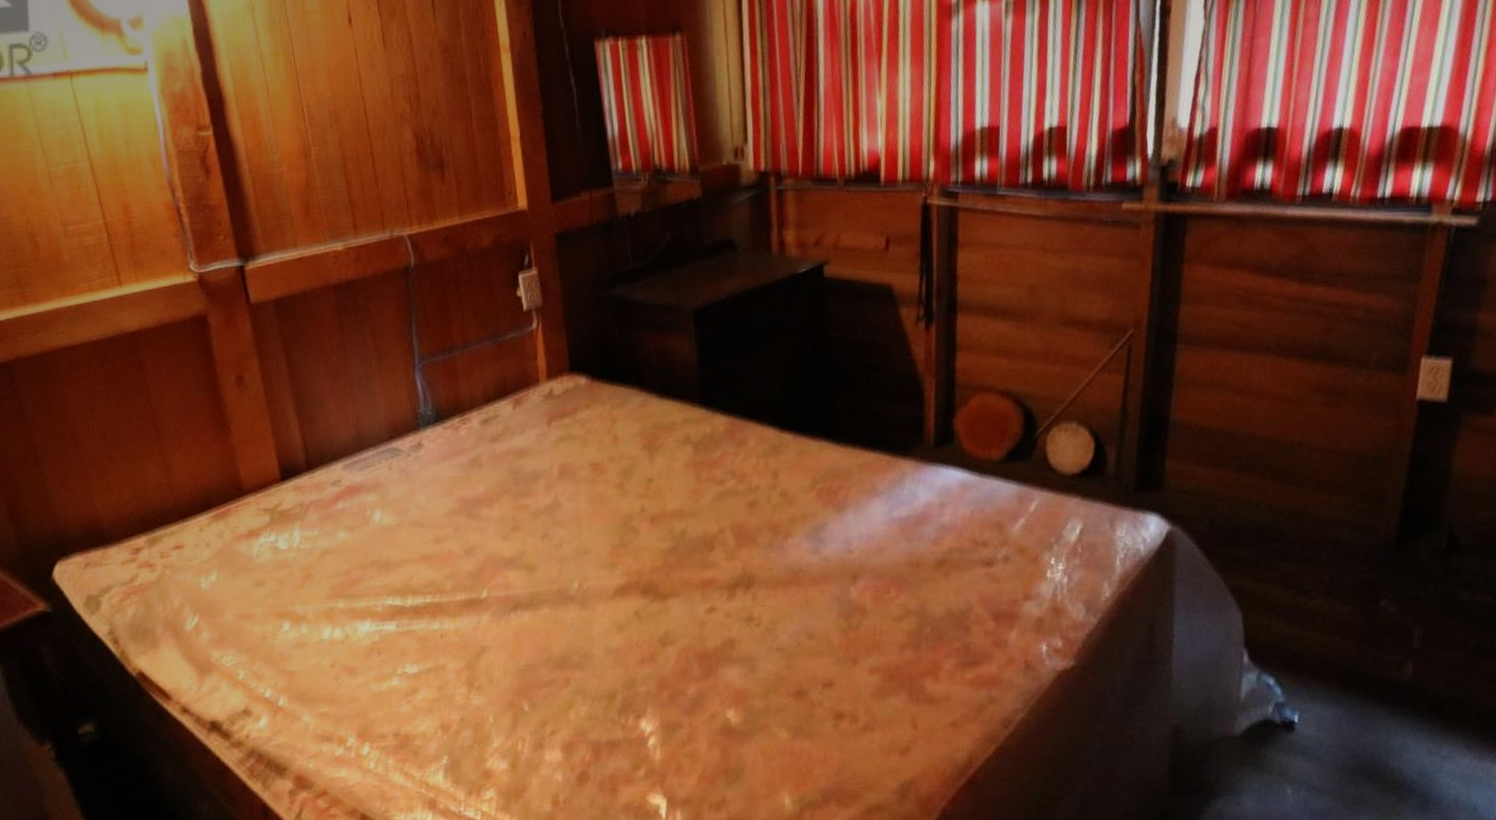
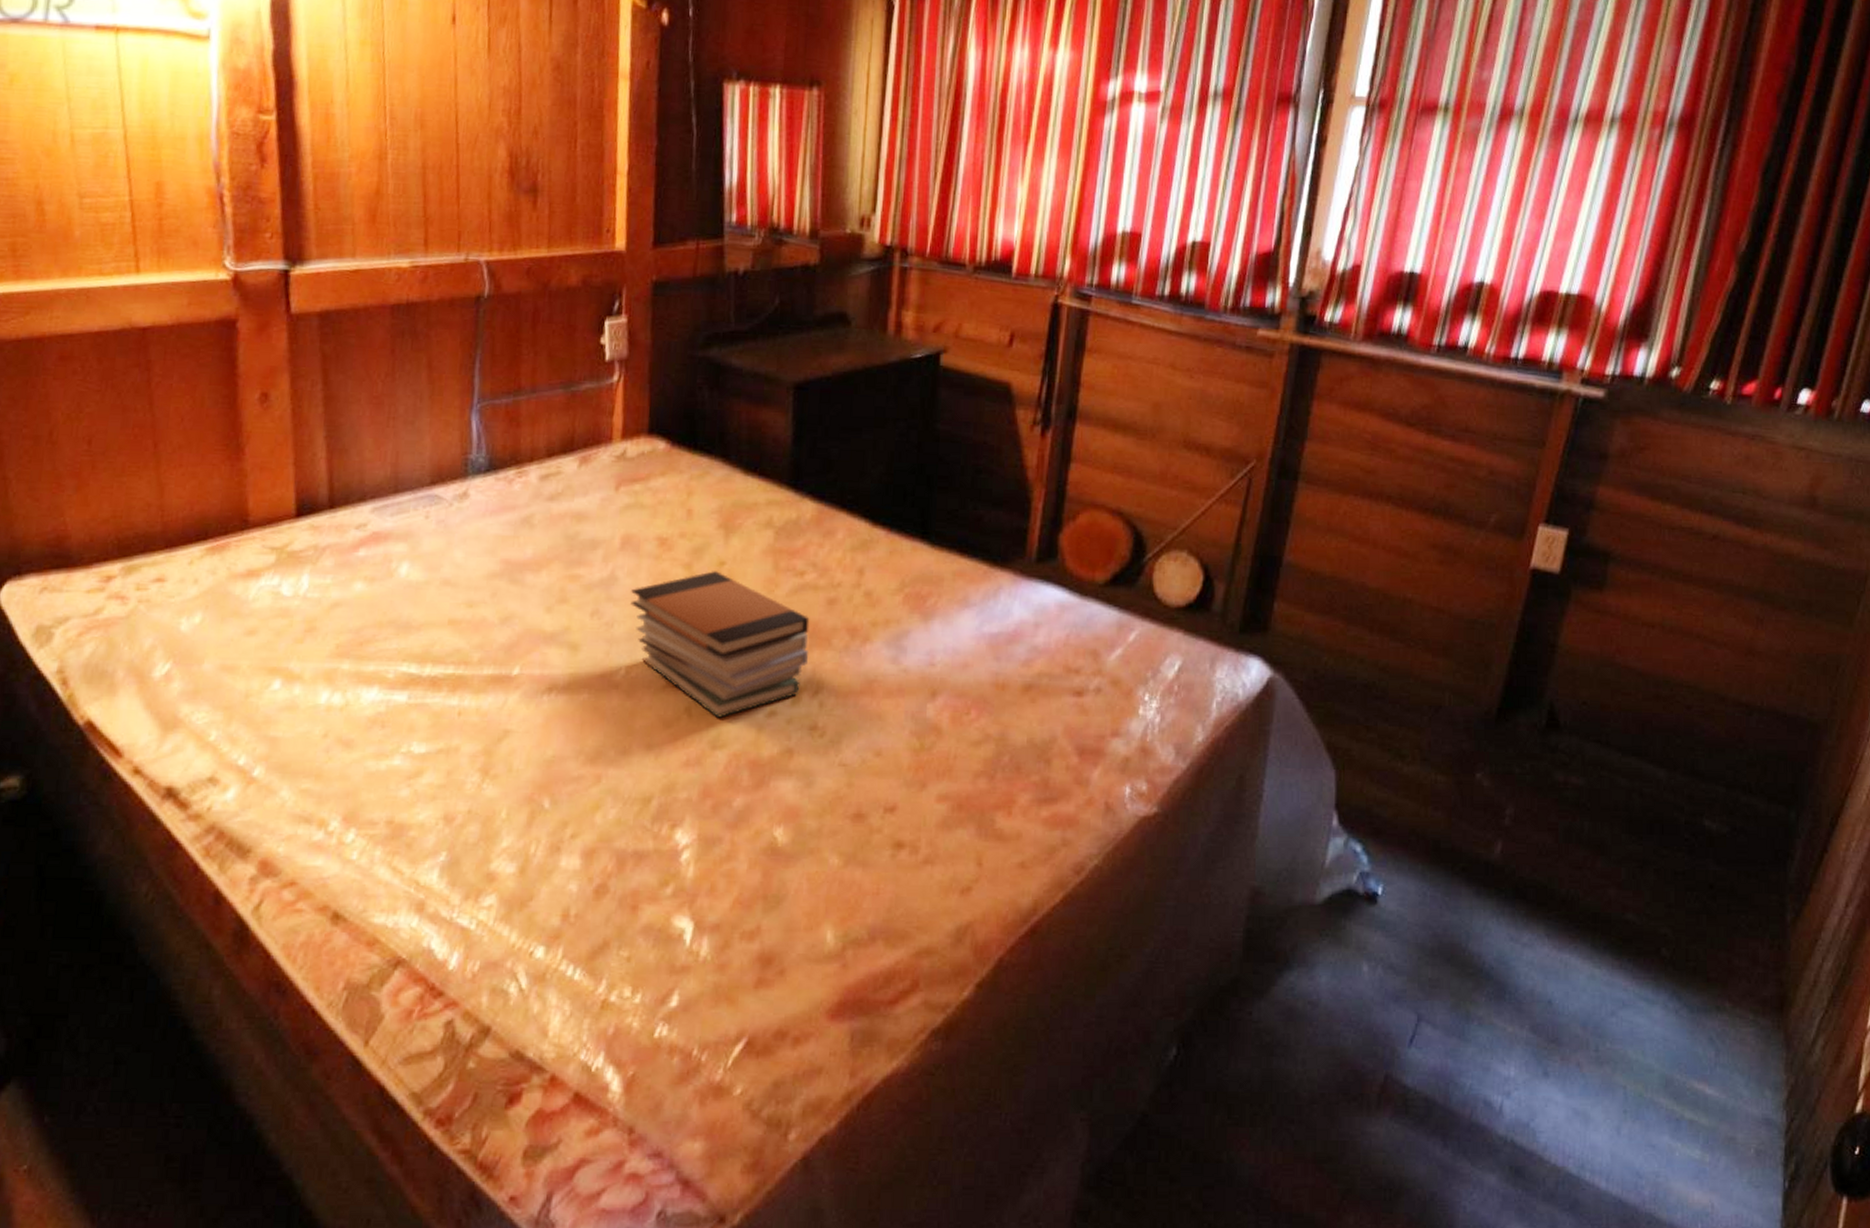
book stack: none [574,488,737,619] -> present [630,571,810,719]

